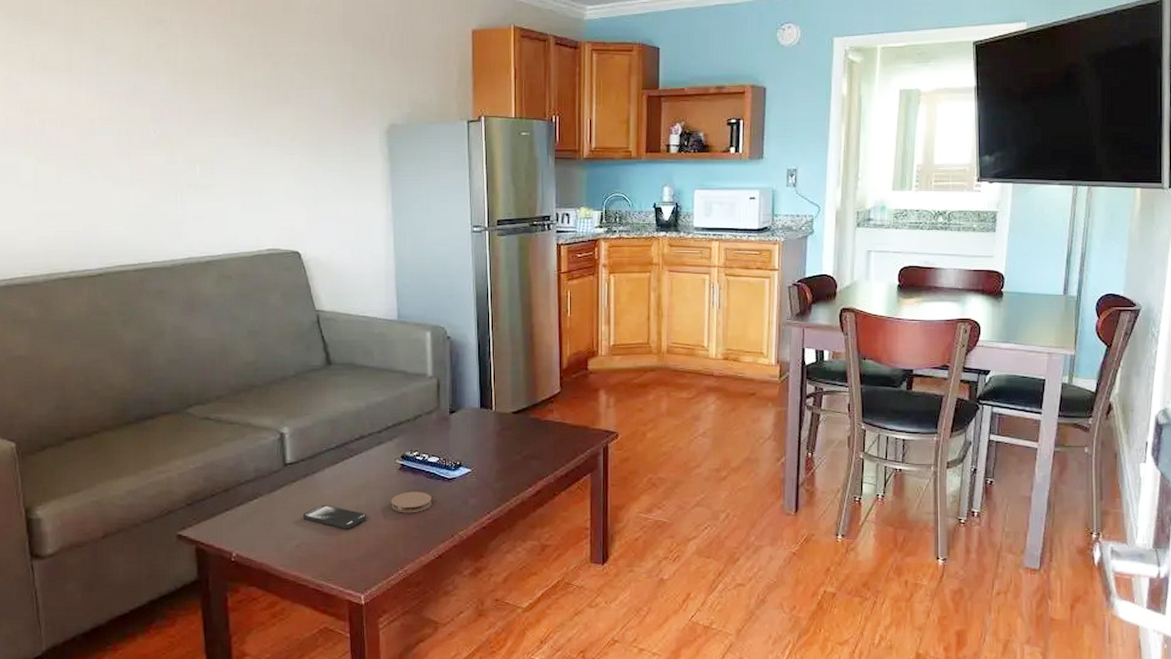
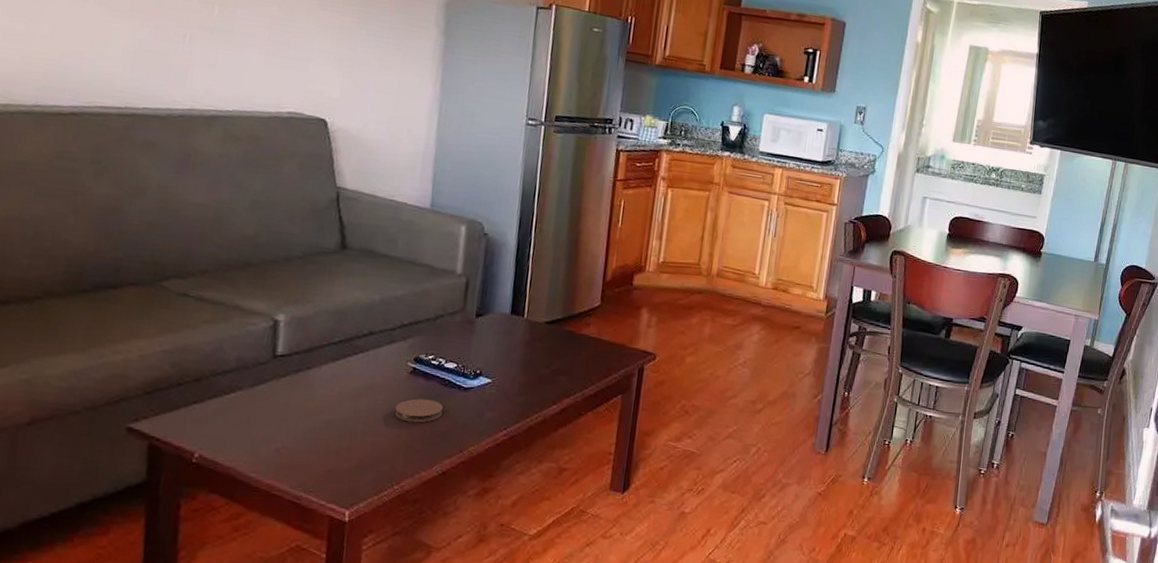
smartphone: present [302,505,367,528] -> none [287,405,365,435]

